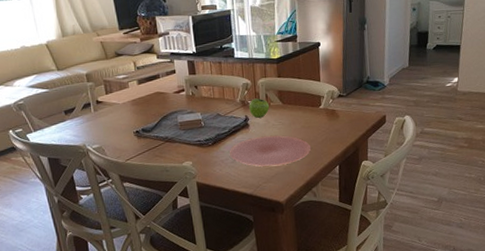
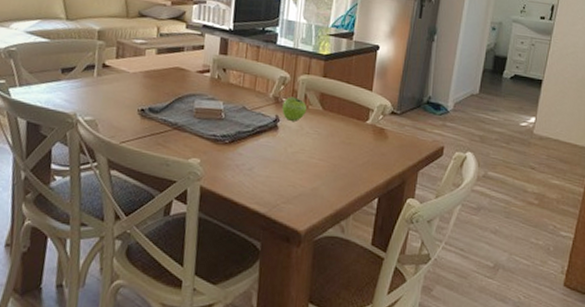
plate: present [228,135,312,167] -> none [247,143,349,185]

